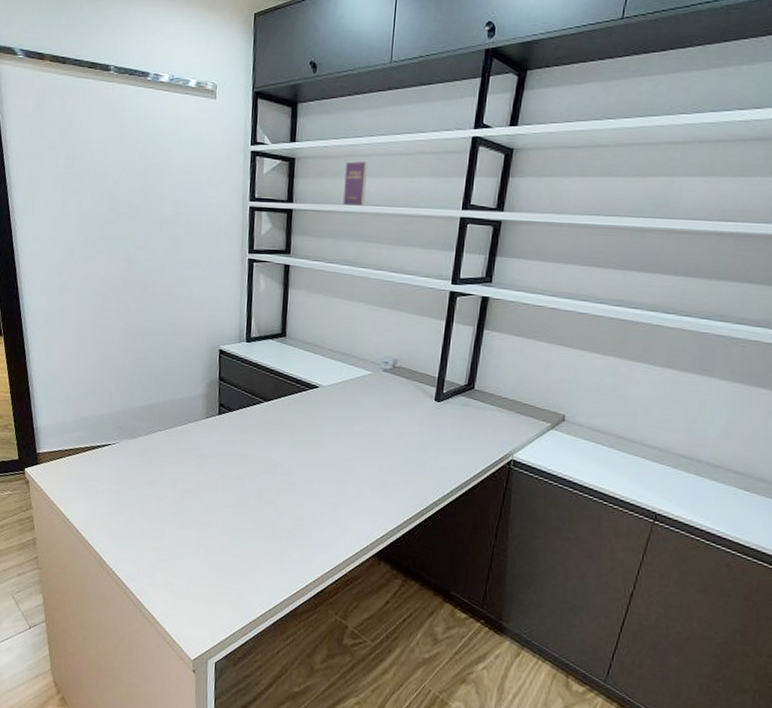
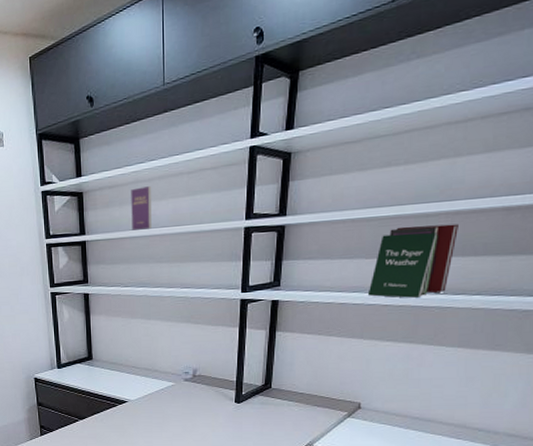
books: none [579,238,673,313] -> present [367,223,458,299]

